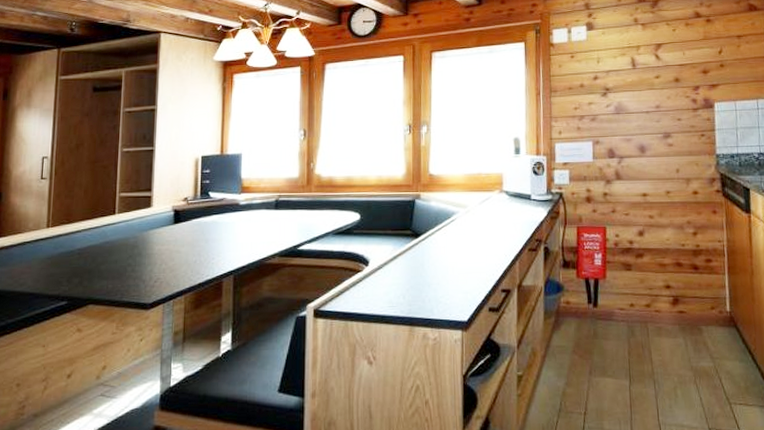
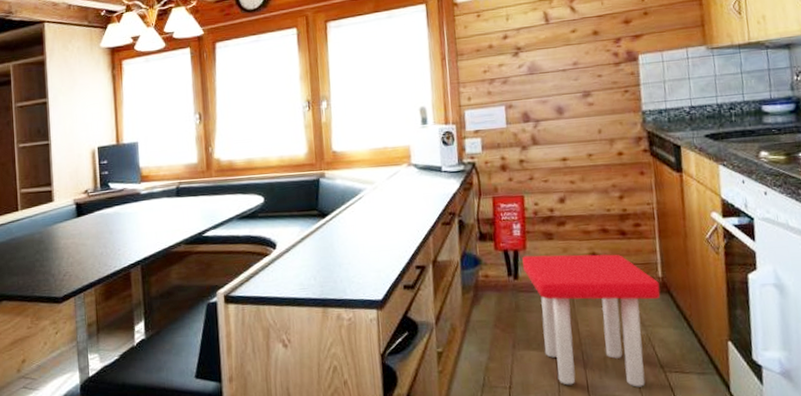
stool: none [602,284,728,418] -> present [522,253,661,387]

